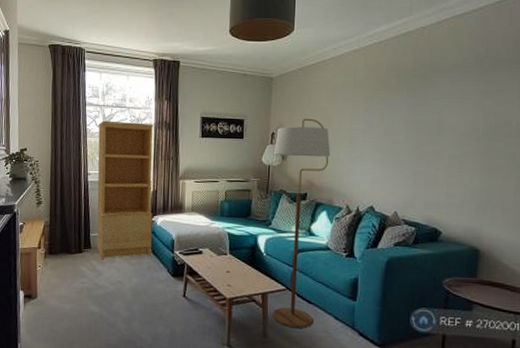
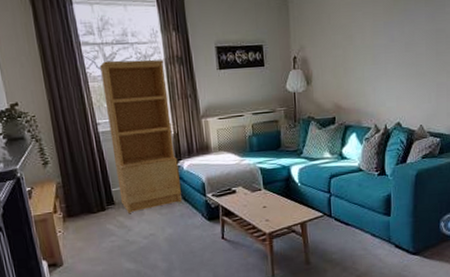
floor lamp: present [271,118,331,328] -> none [297,37,355,251]

